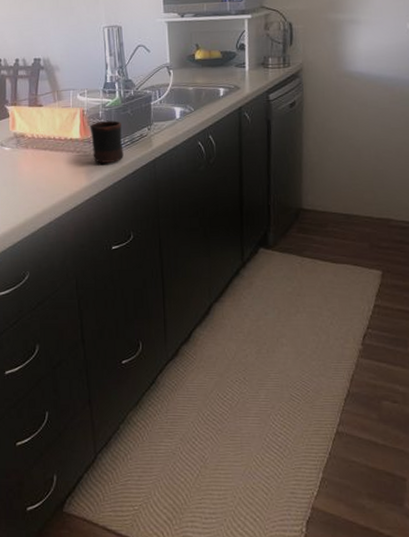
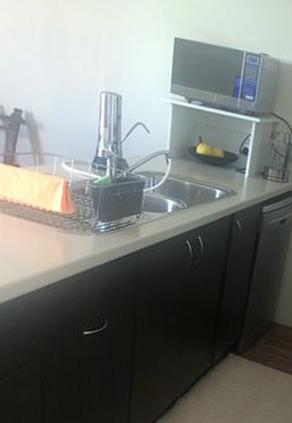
mug: present [90,121,124,163] -> none [73,198,109,246]

